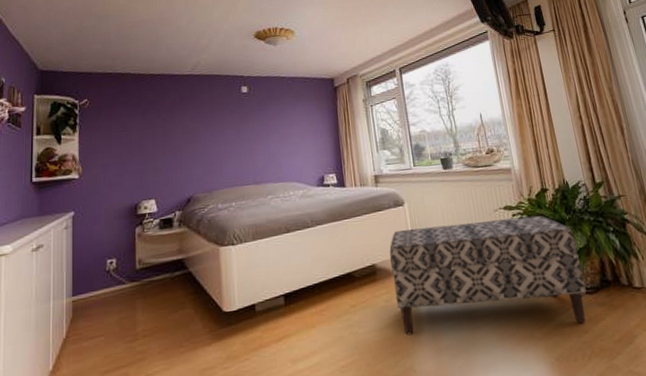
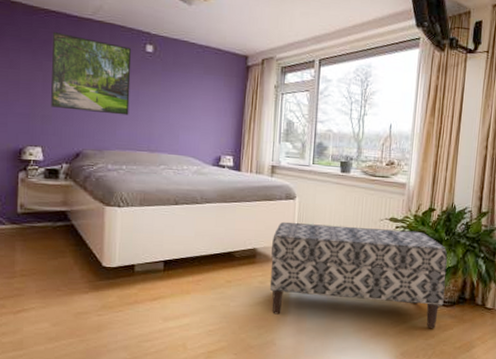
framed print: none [158,91,233,159] -> present [51,31,132,116]

